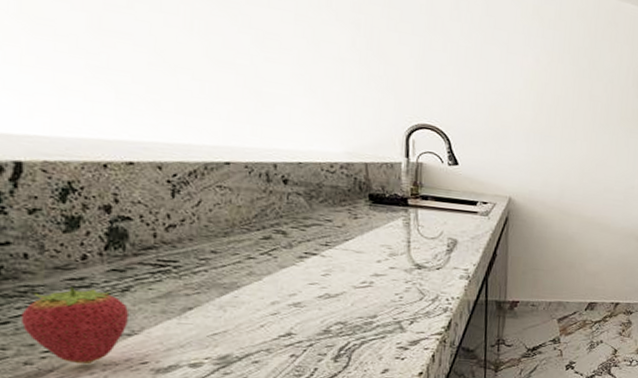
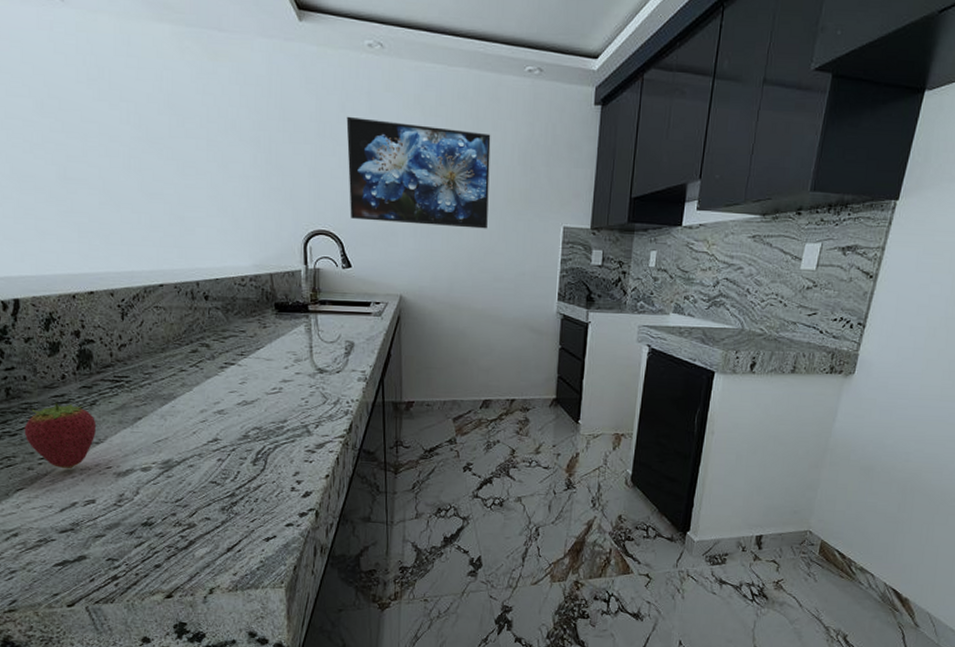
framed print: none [459,14,608,142] -> present [346,116,491,229]

